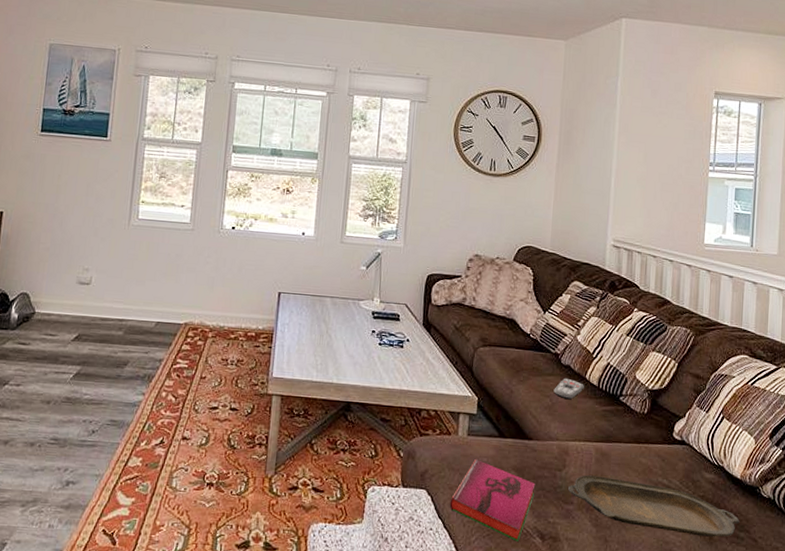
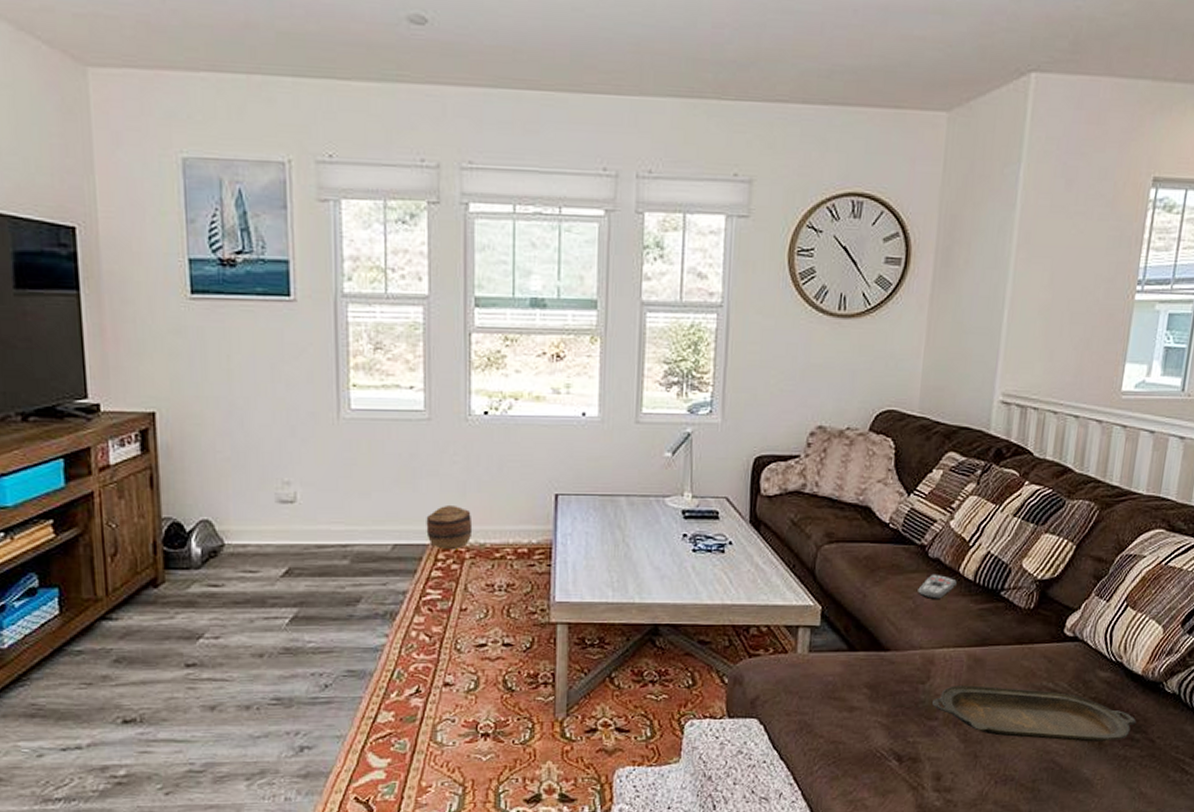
basket: none [181,295,216,330] -> present [426,506,473,550]
hardback book: present [449,458,536,541] -> none [787,678,893,766]

